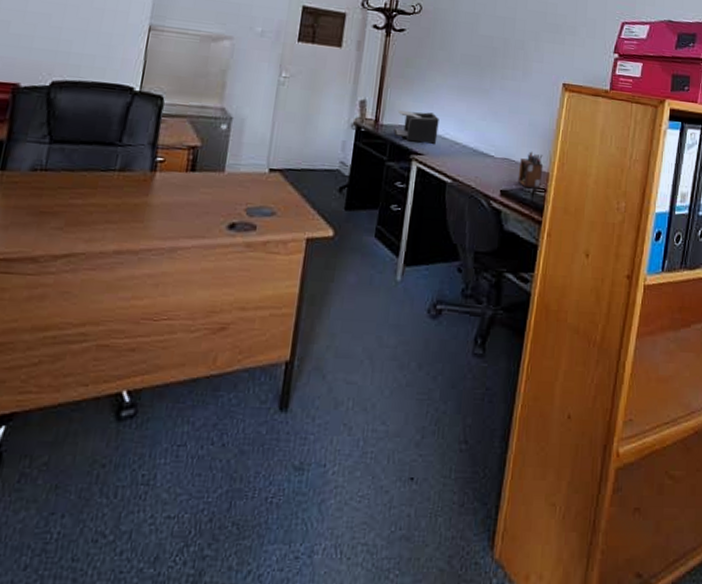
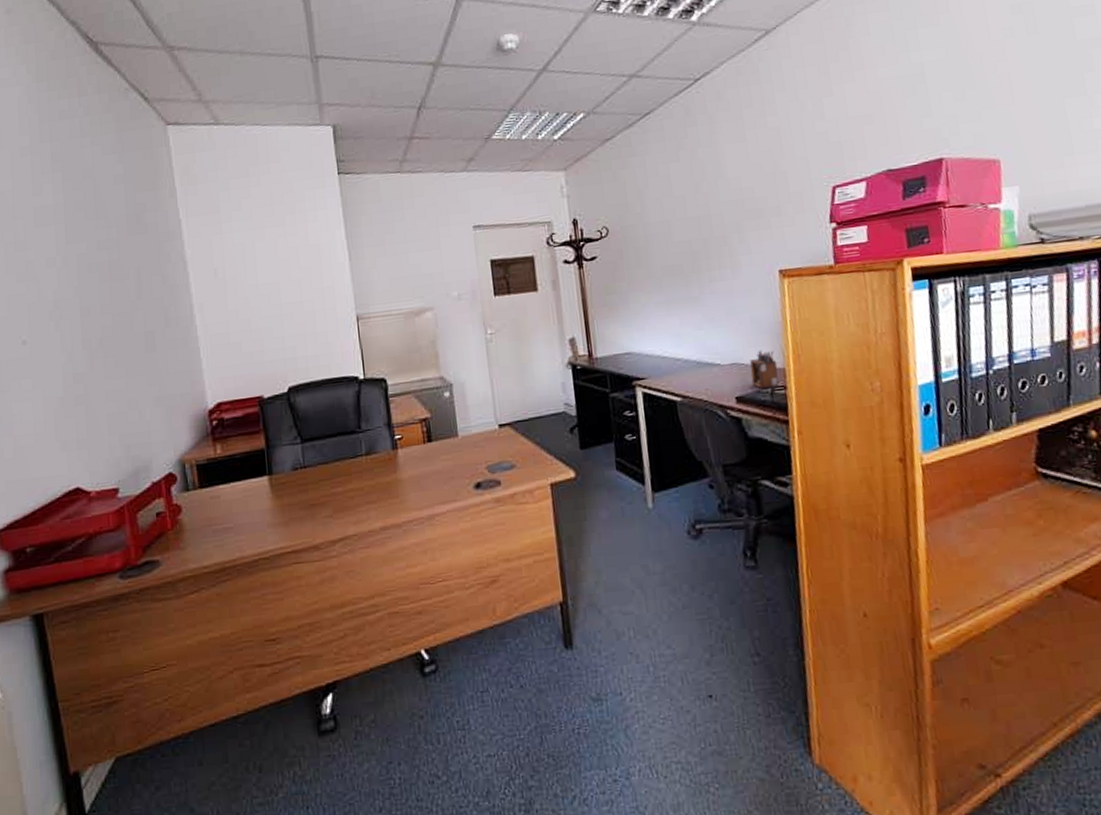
printer: present [393,109,439,144] -> none [608,334,657,369]

